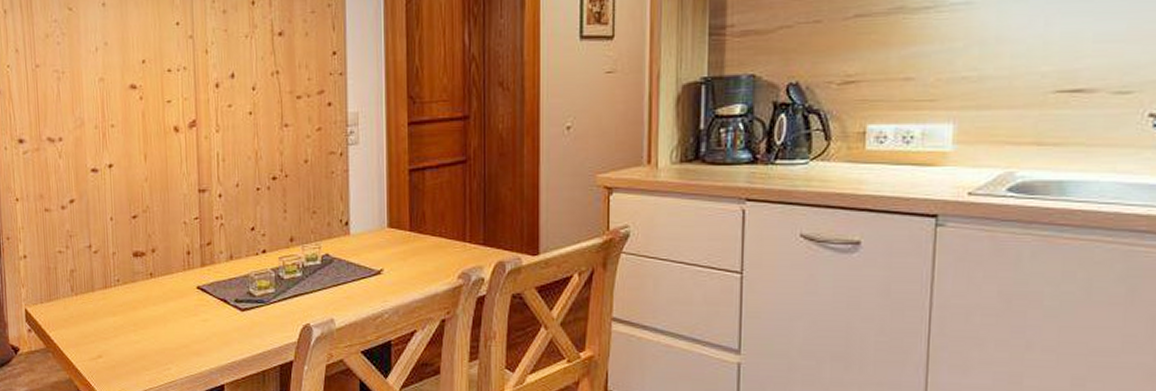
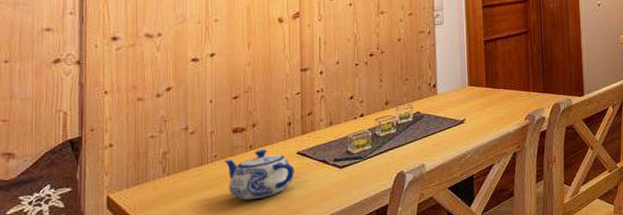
teapot: none [127,279,195,333] -> present [224,149,294,200]

